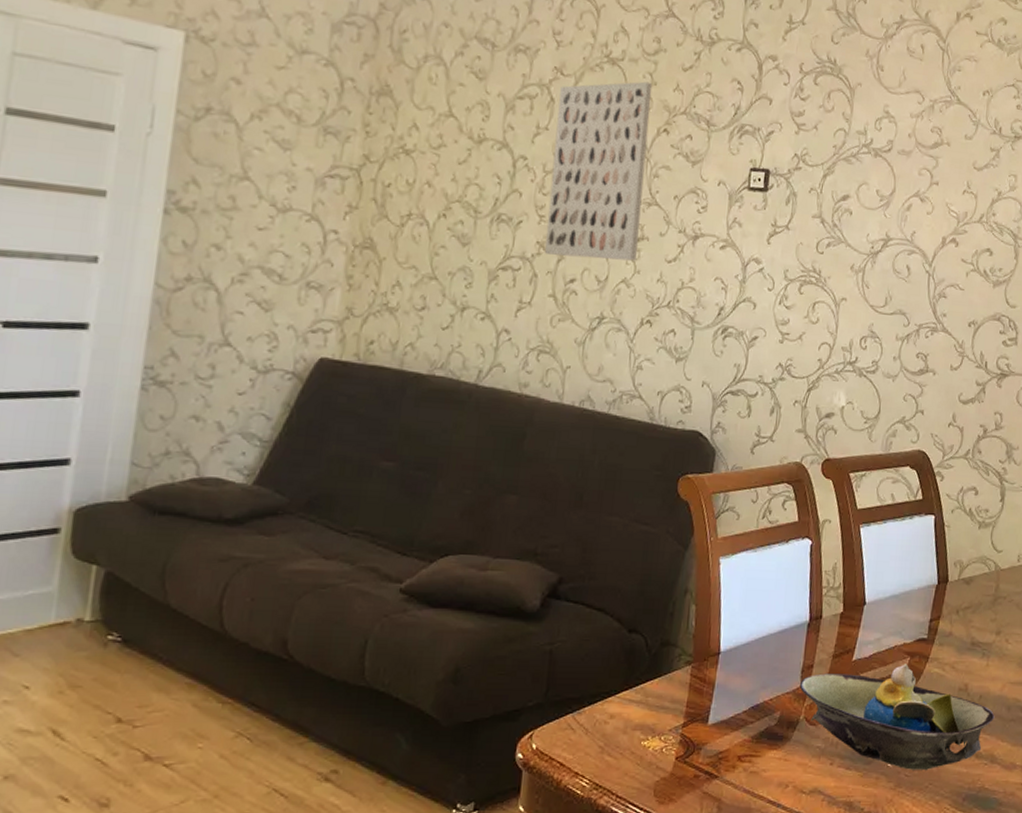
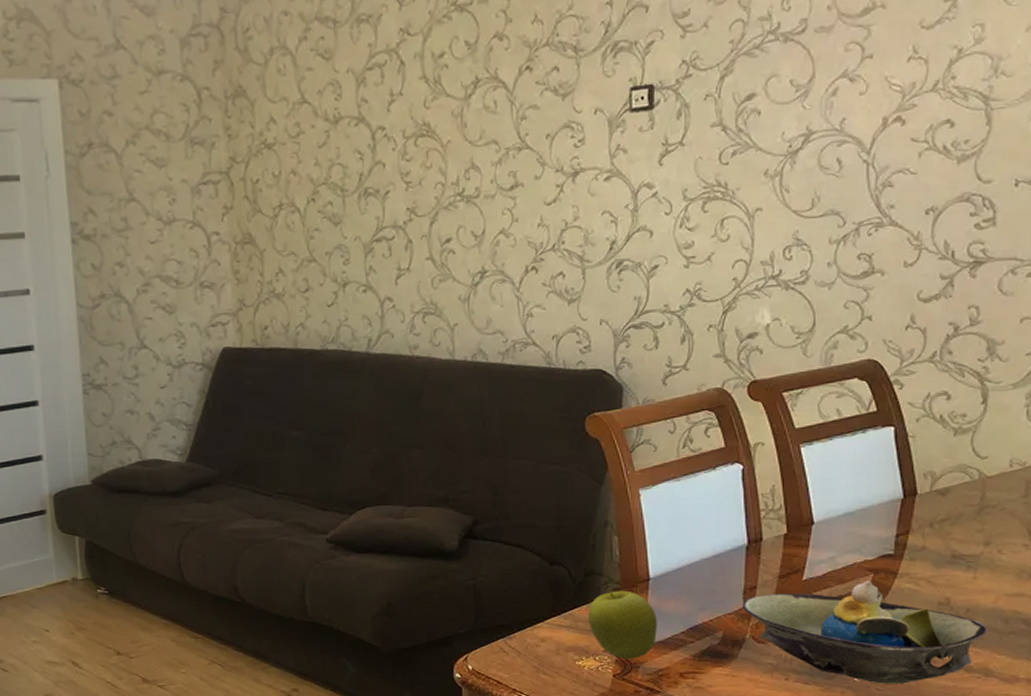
wall art: present [544,81,653,261] -> none [409,20,512,219]
fruit: none [658,664,723,740] -> present [588,590,657,659]

